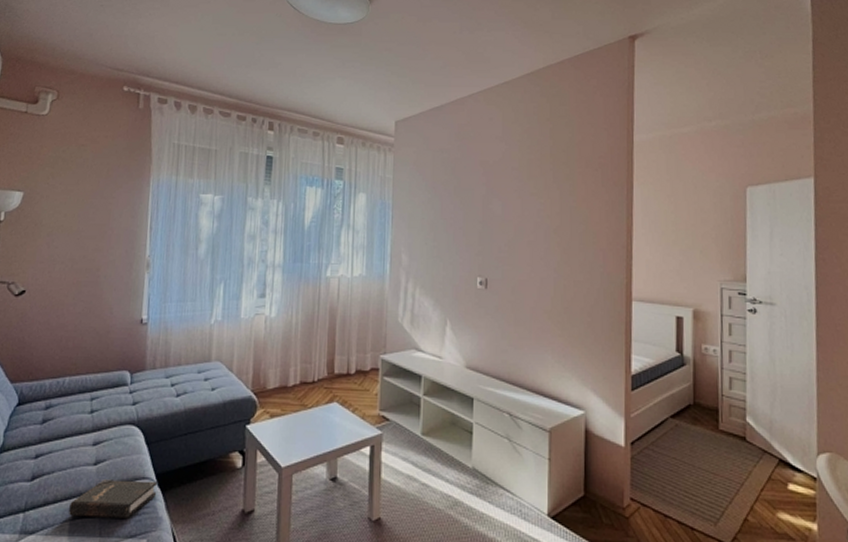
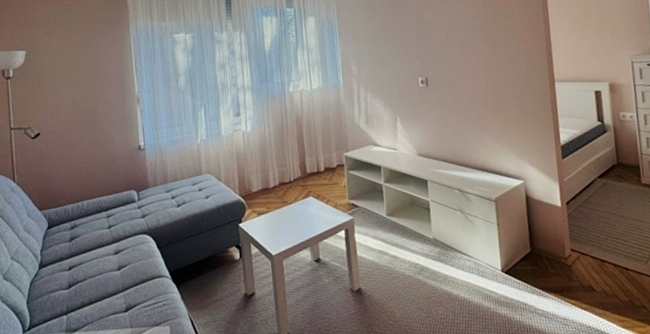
hardback book: present [69,479,157,518] -> none [103,278,173,314]

